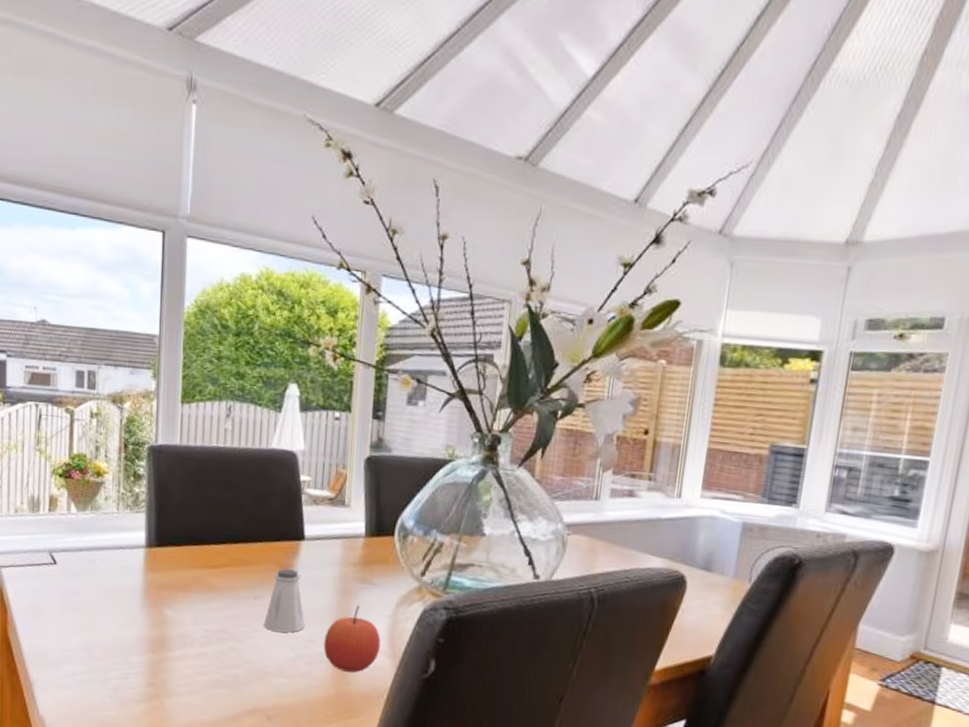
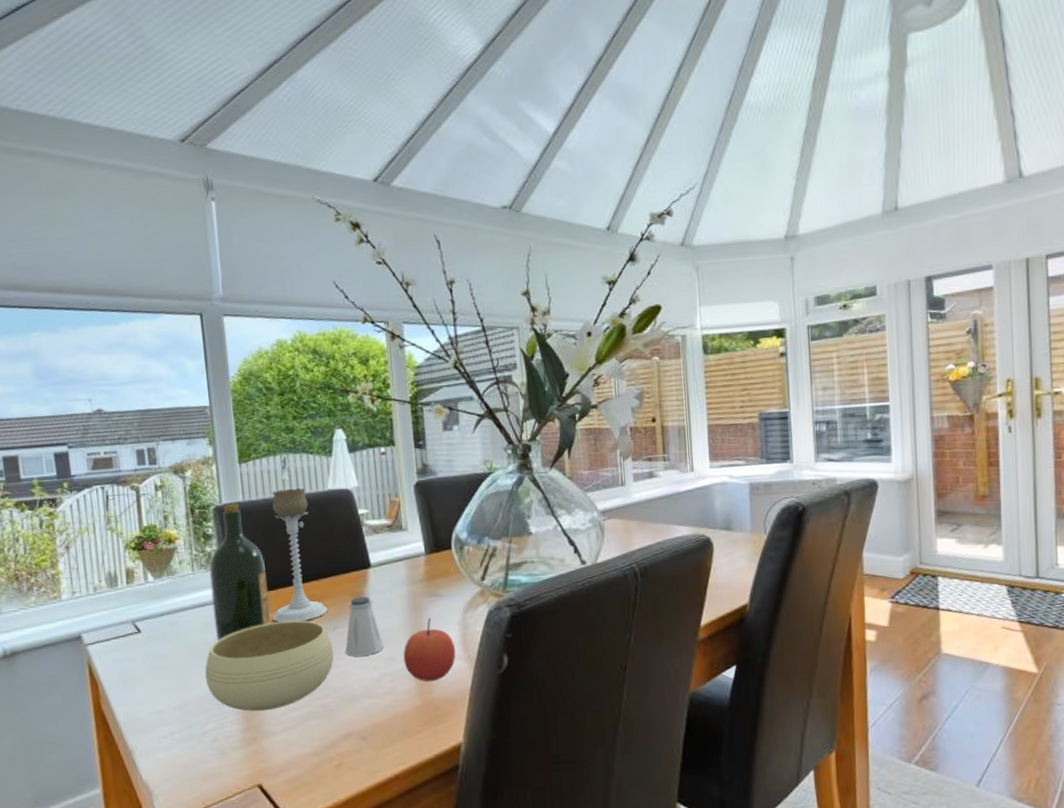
bowl: none [115,579,252,670] -> present [205,620,334,712]
wine bottle: none [132,445,193,588] -> present [208,503,271,641]
candle holder: none [193,439,252,584] -> present [272,487,328,623]

